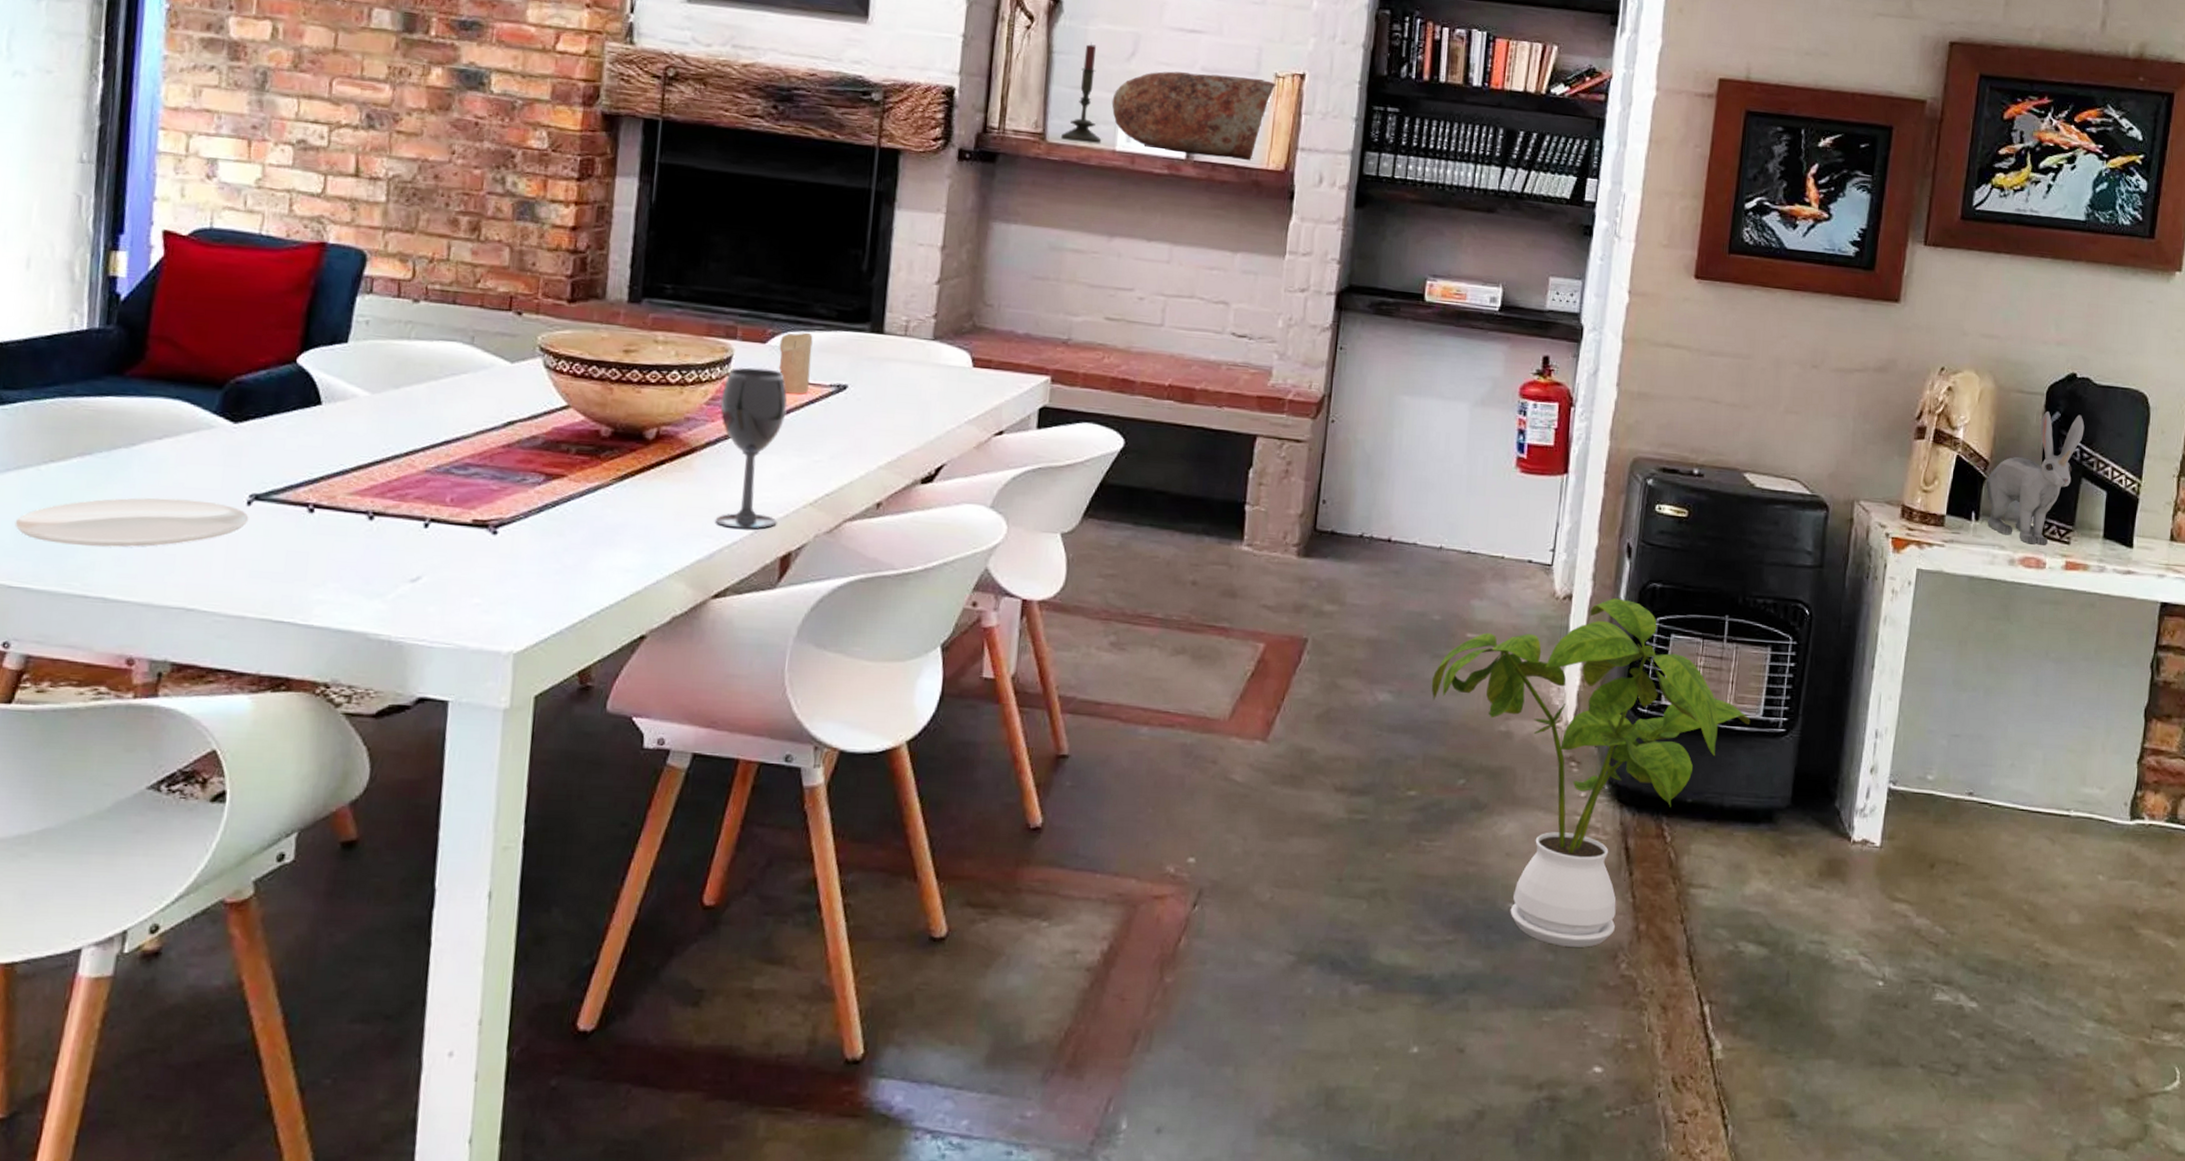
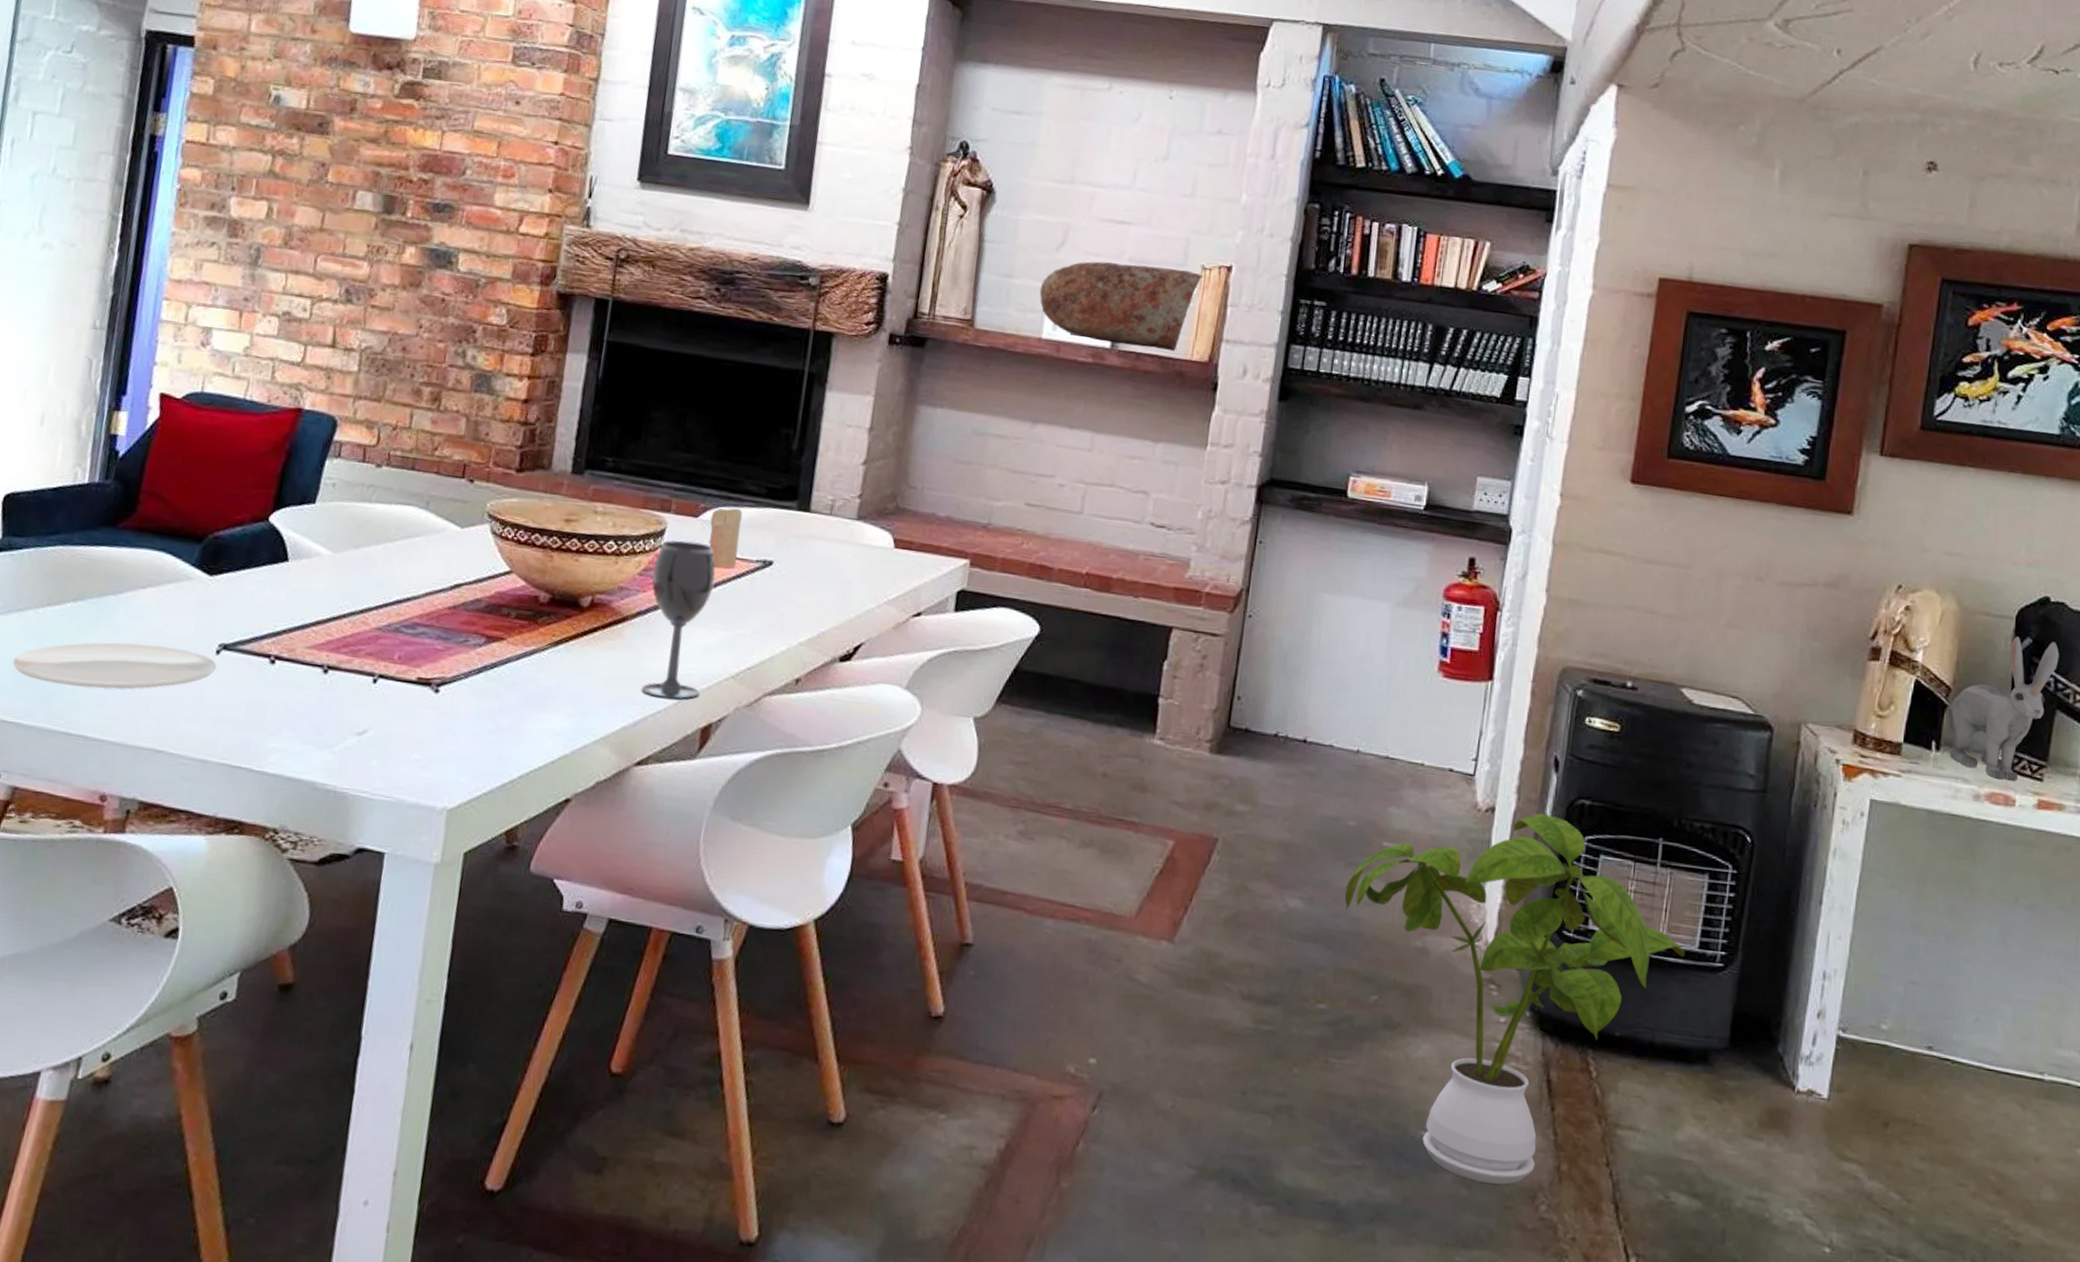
candle: present [1061,42,1102,145] -> none [989,231,1029,332]

